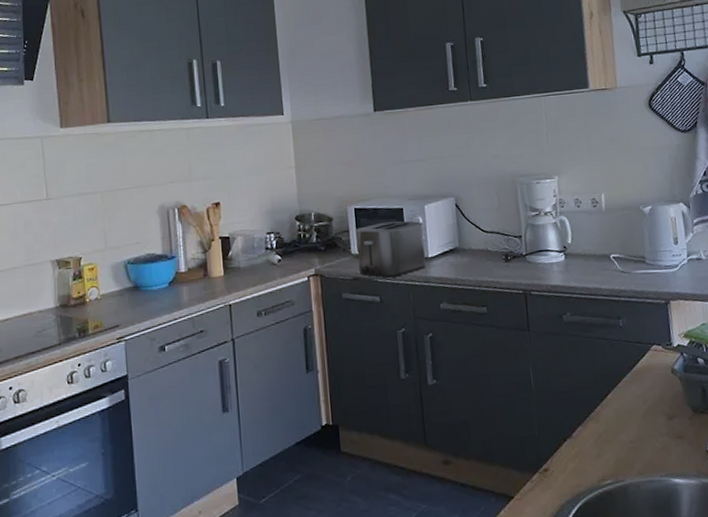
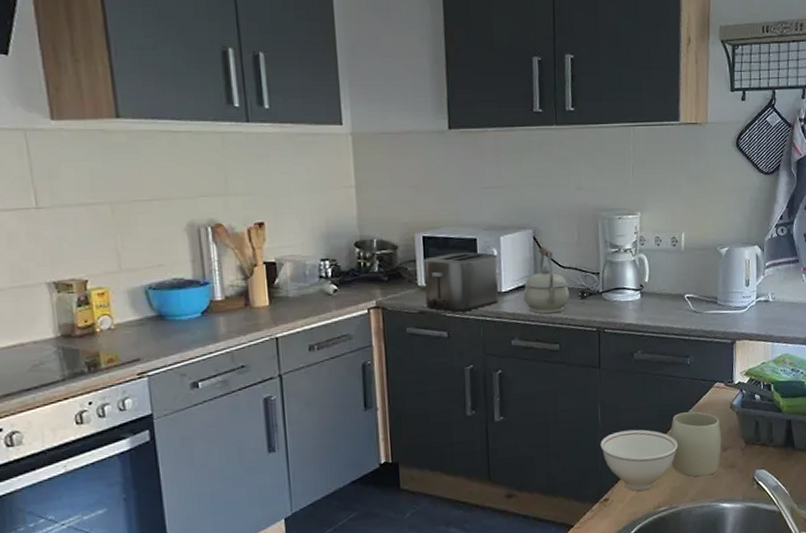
kettle: none [449,213,494,278] -> present [523,246,569,314]
bowl: none [535,394,618,462] -> present [600,429,678,492]
mug: none [608,376,667,448] -> present [670,411,722,477]

